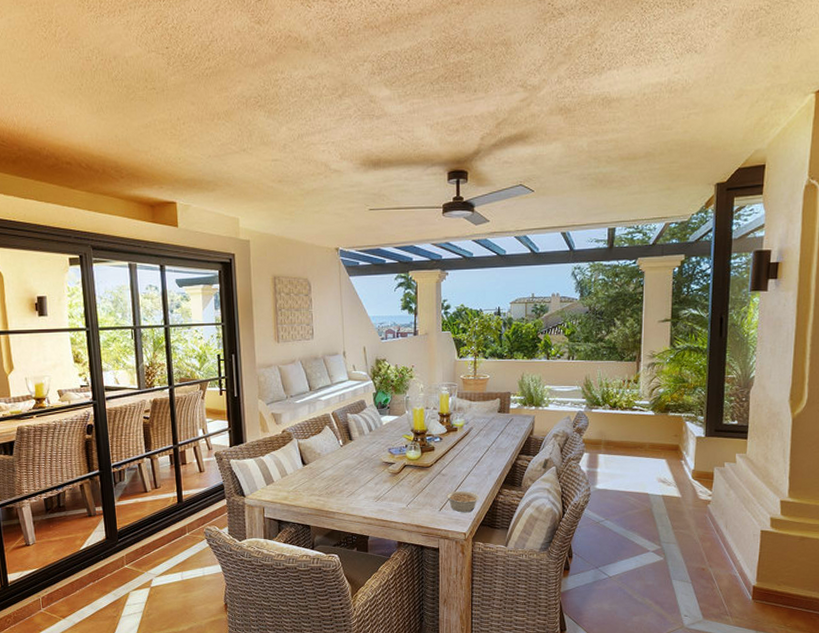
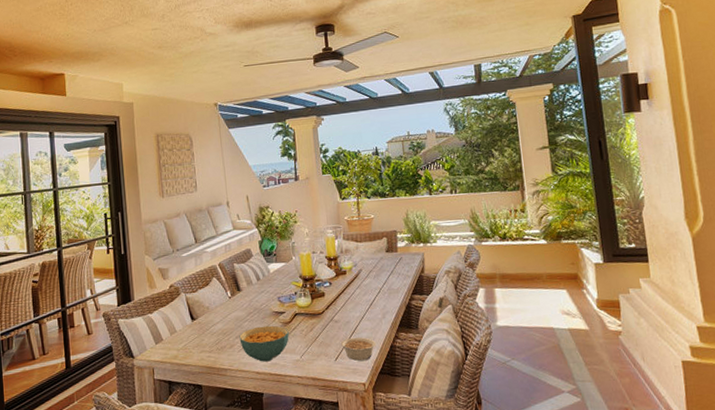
cereal bowl: none [348,475,397,508] -> present [239,325,289,362]

